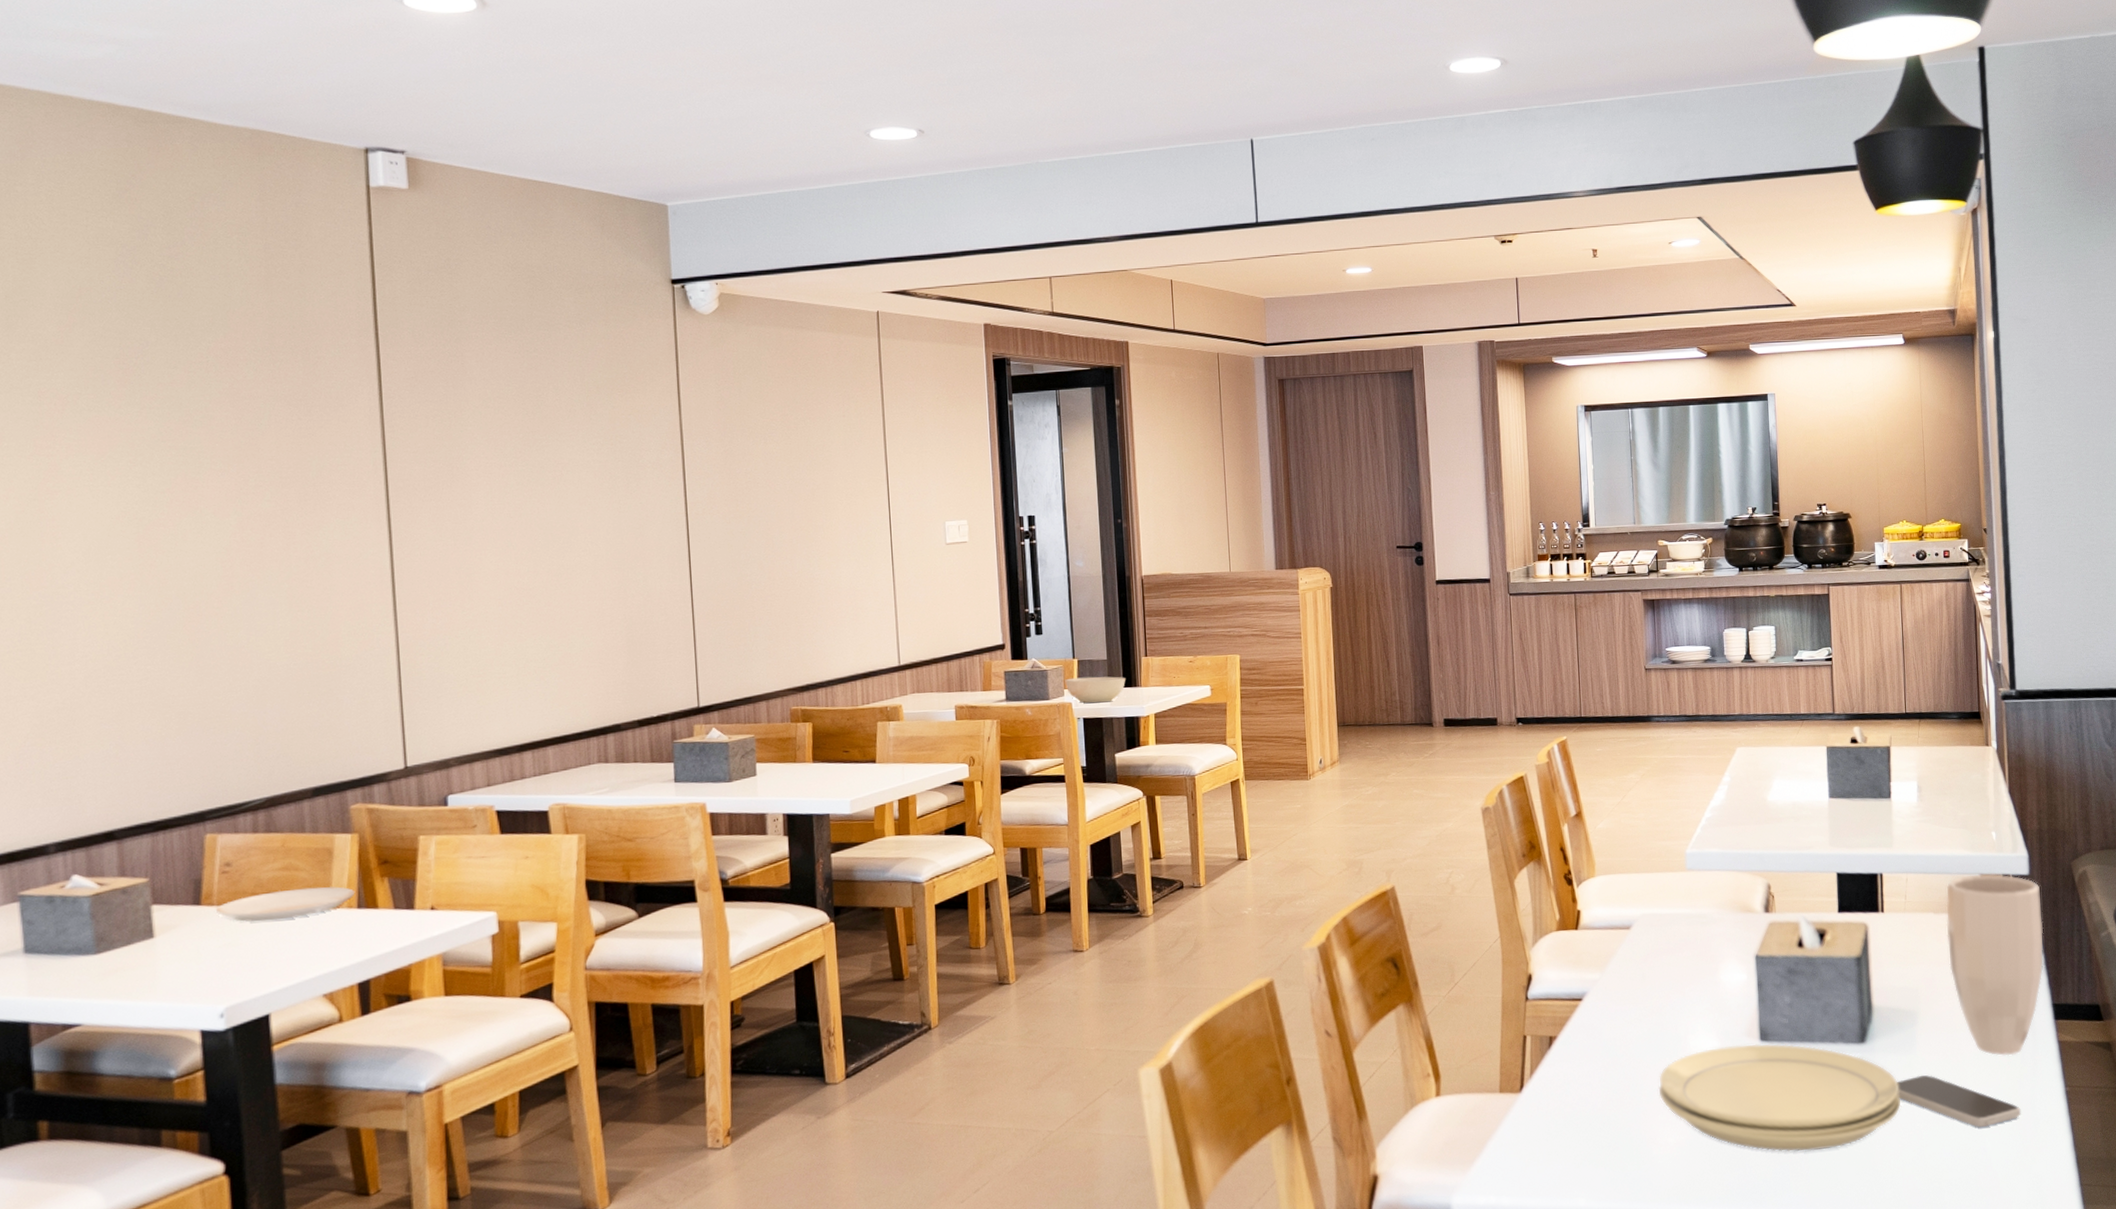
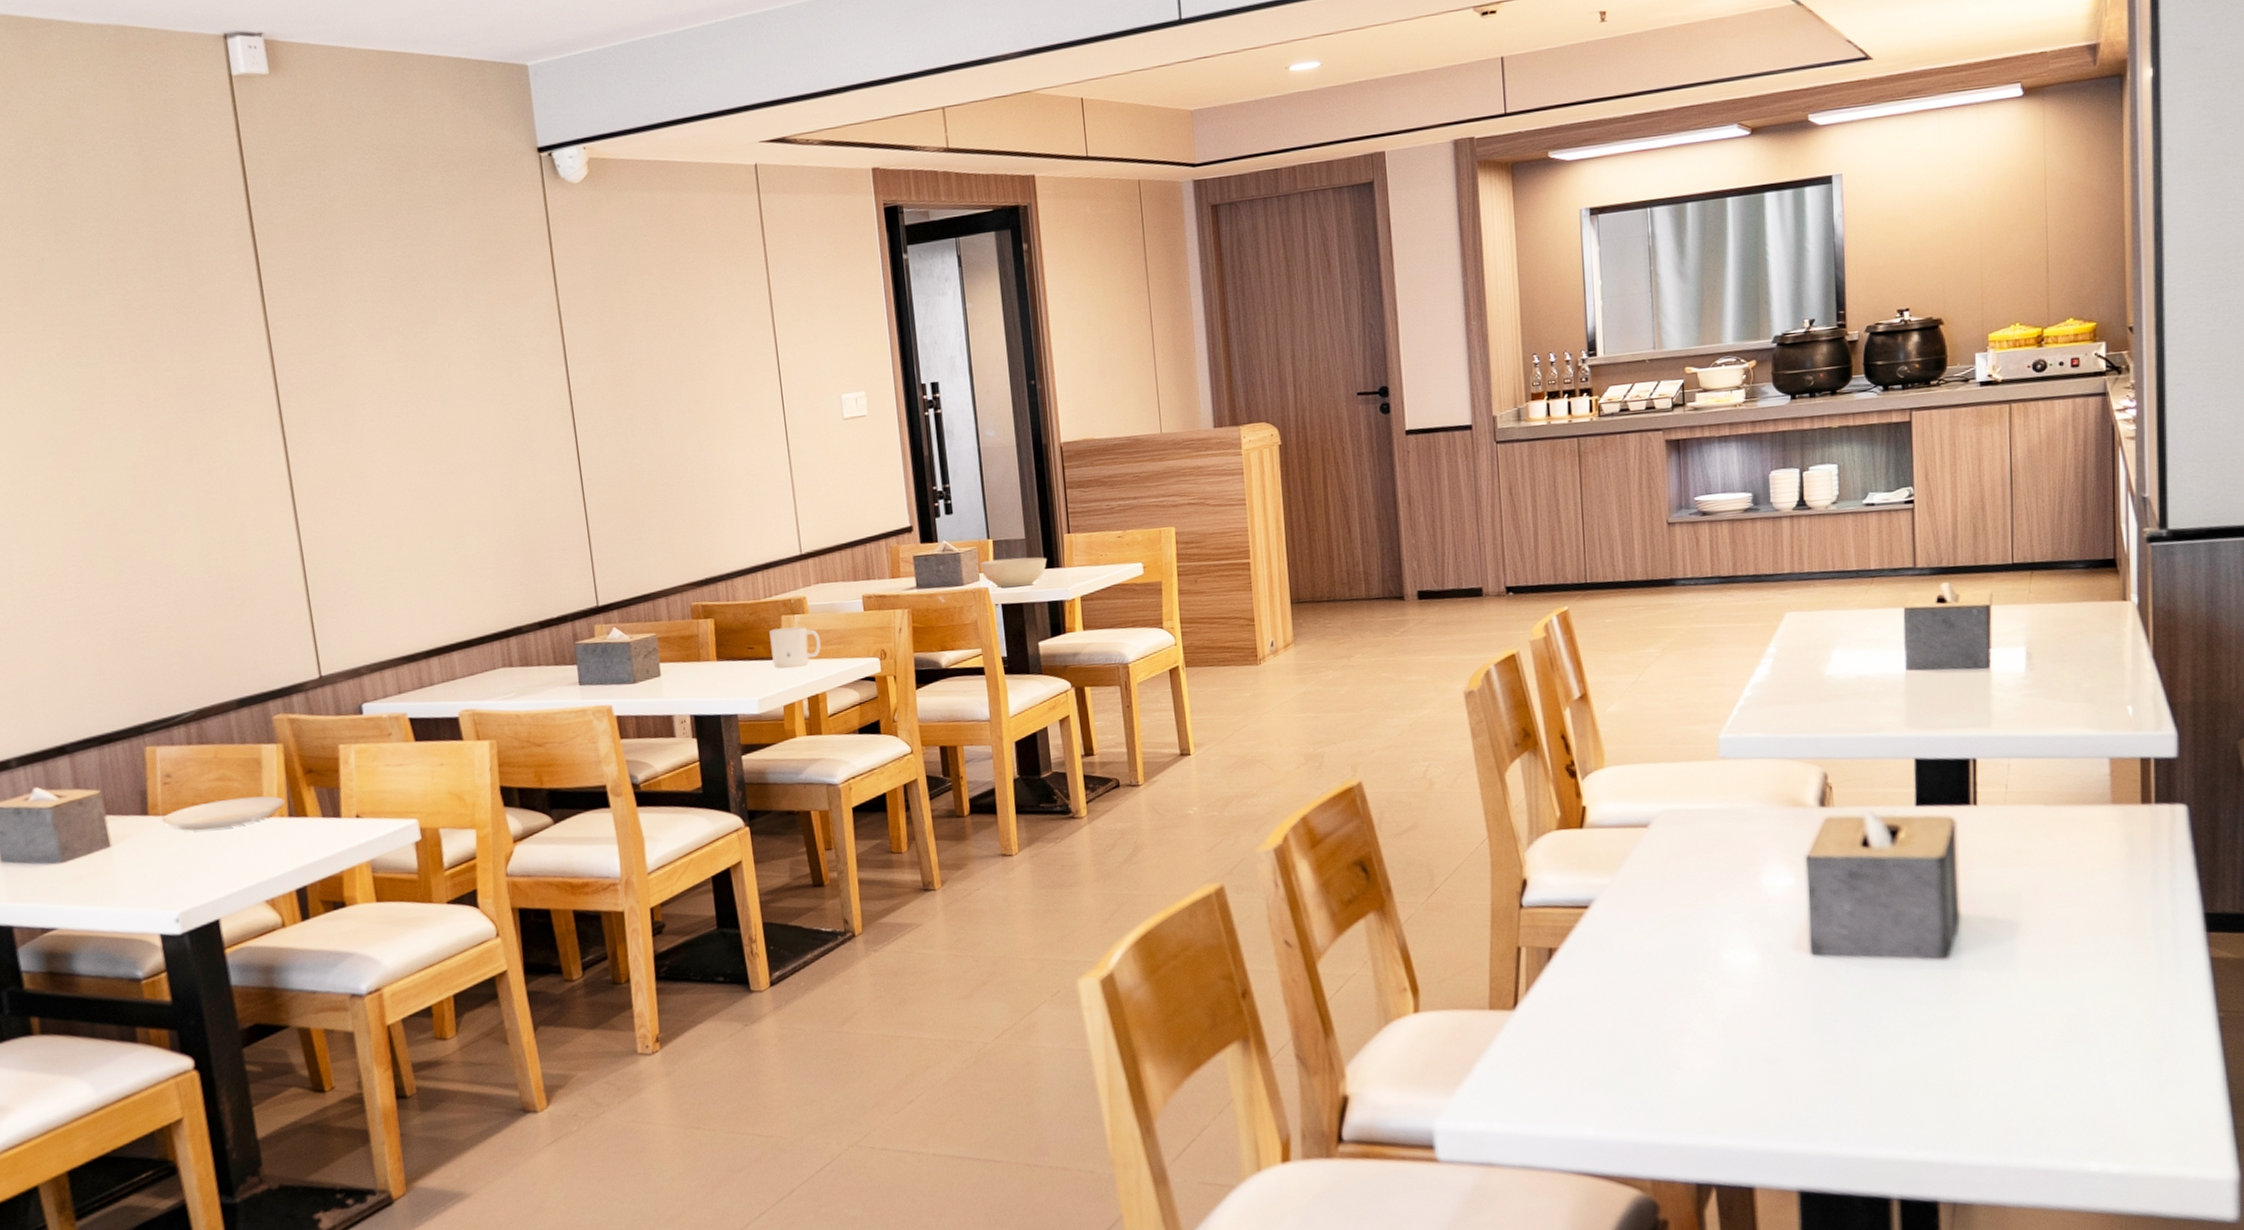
mug: none [865,732,914,772] -> present [769,626,822,669]
plate: present [1658,1043,1902,1152] -> none [1682,957,1995,1081]
smartphone: present [1897,1075,2021,1127] -> none [1988,996,2156,1057]
cup: present [1946,874,2044,1056] -> none [2061,757,2196,975]

